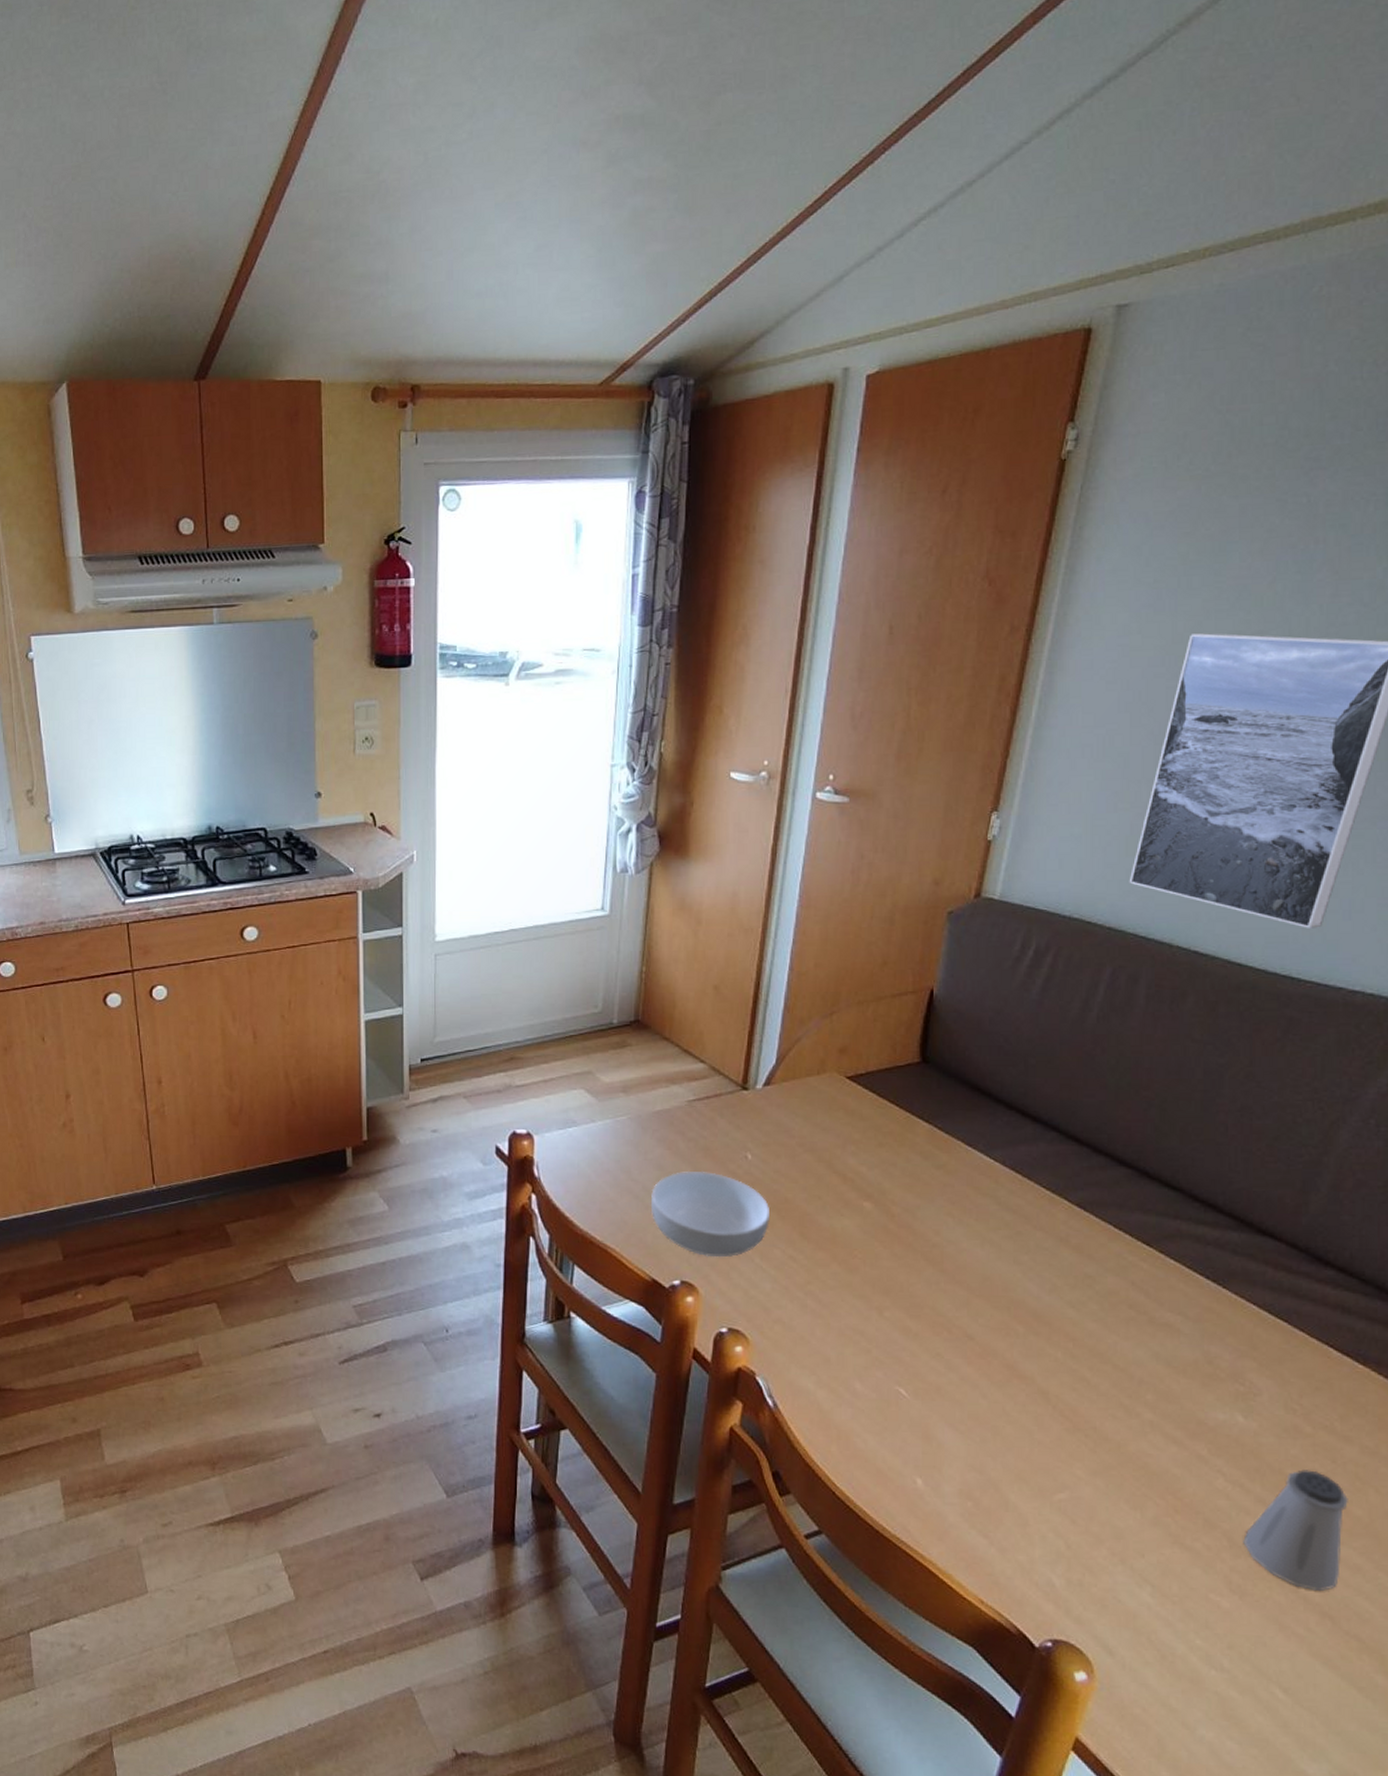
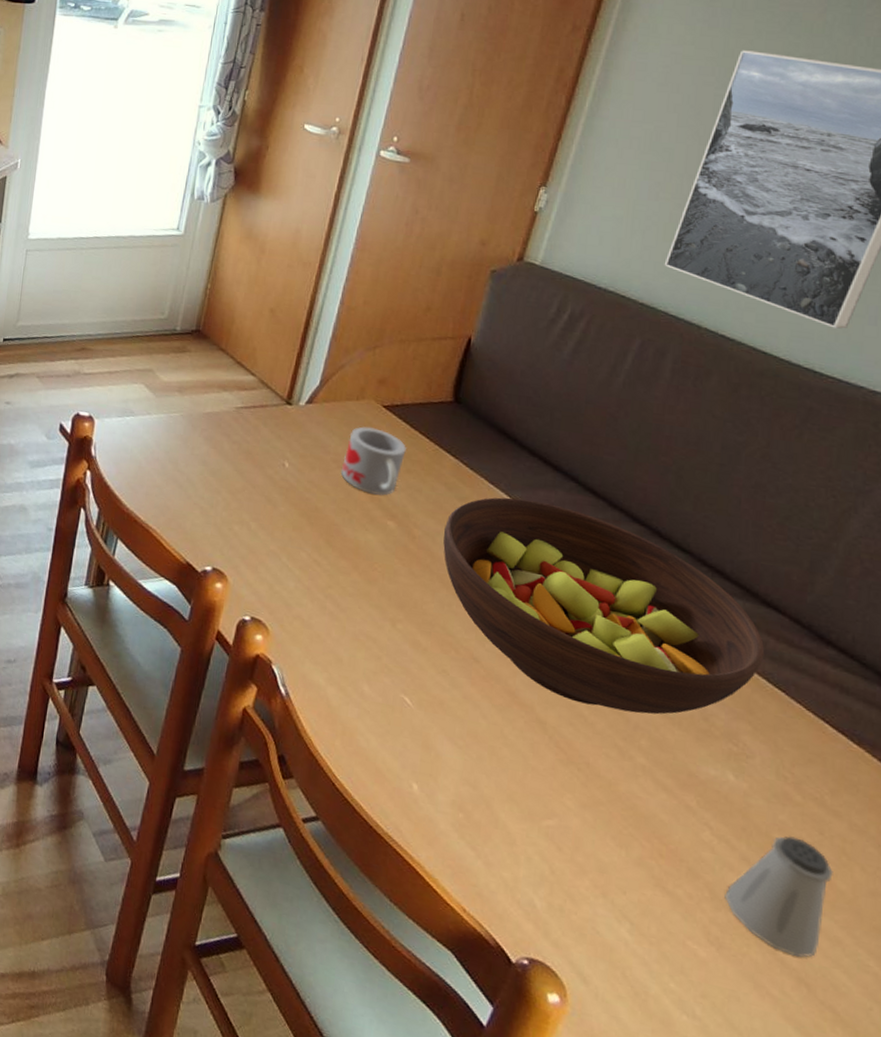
cereal bowl: present [650,1170,771,1258] -> none [191,469,301,553]
mug: none [808,1103,877,1175] -> present [340,426,408,496]
fruit bowl: none [925,1158,1264,1368] -> present [443,497,765,715]

